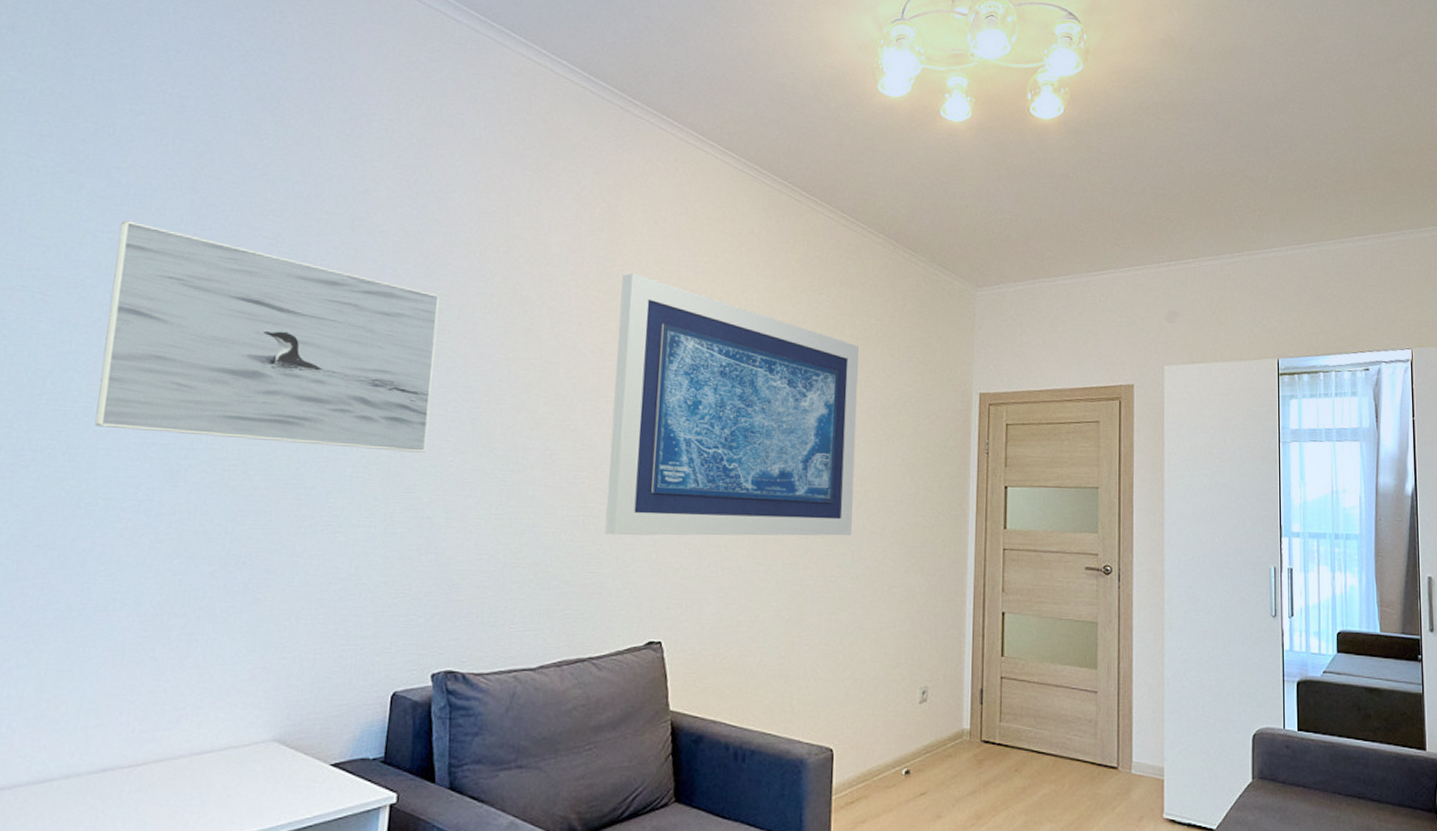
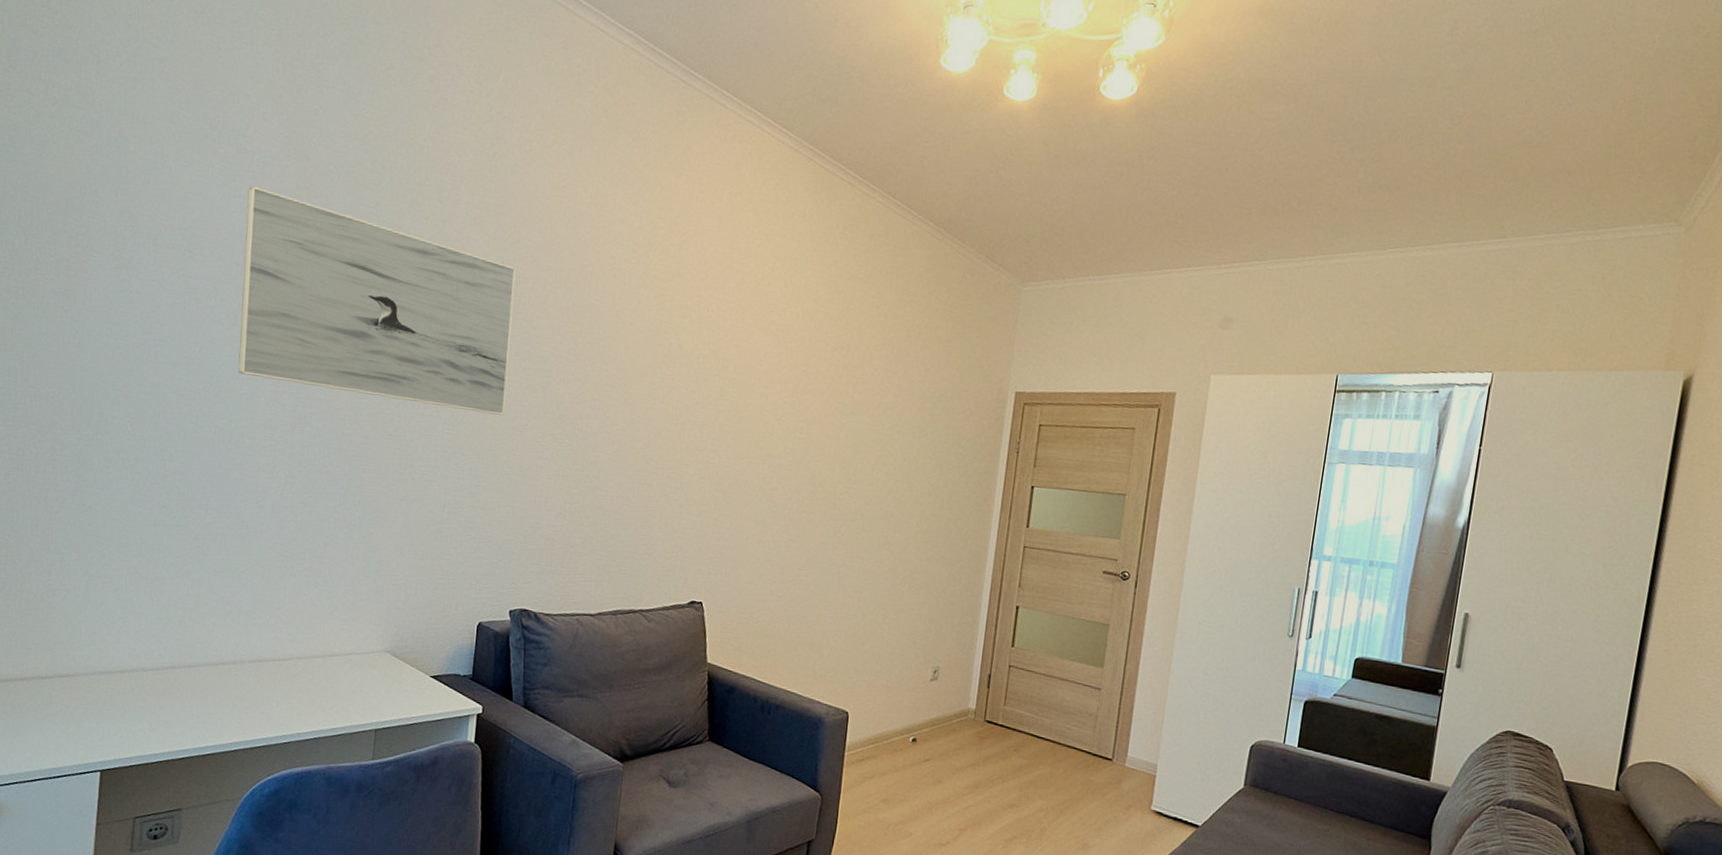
wall art: present [605,273,859,536] -> none [656,253,900,521]

